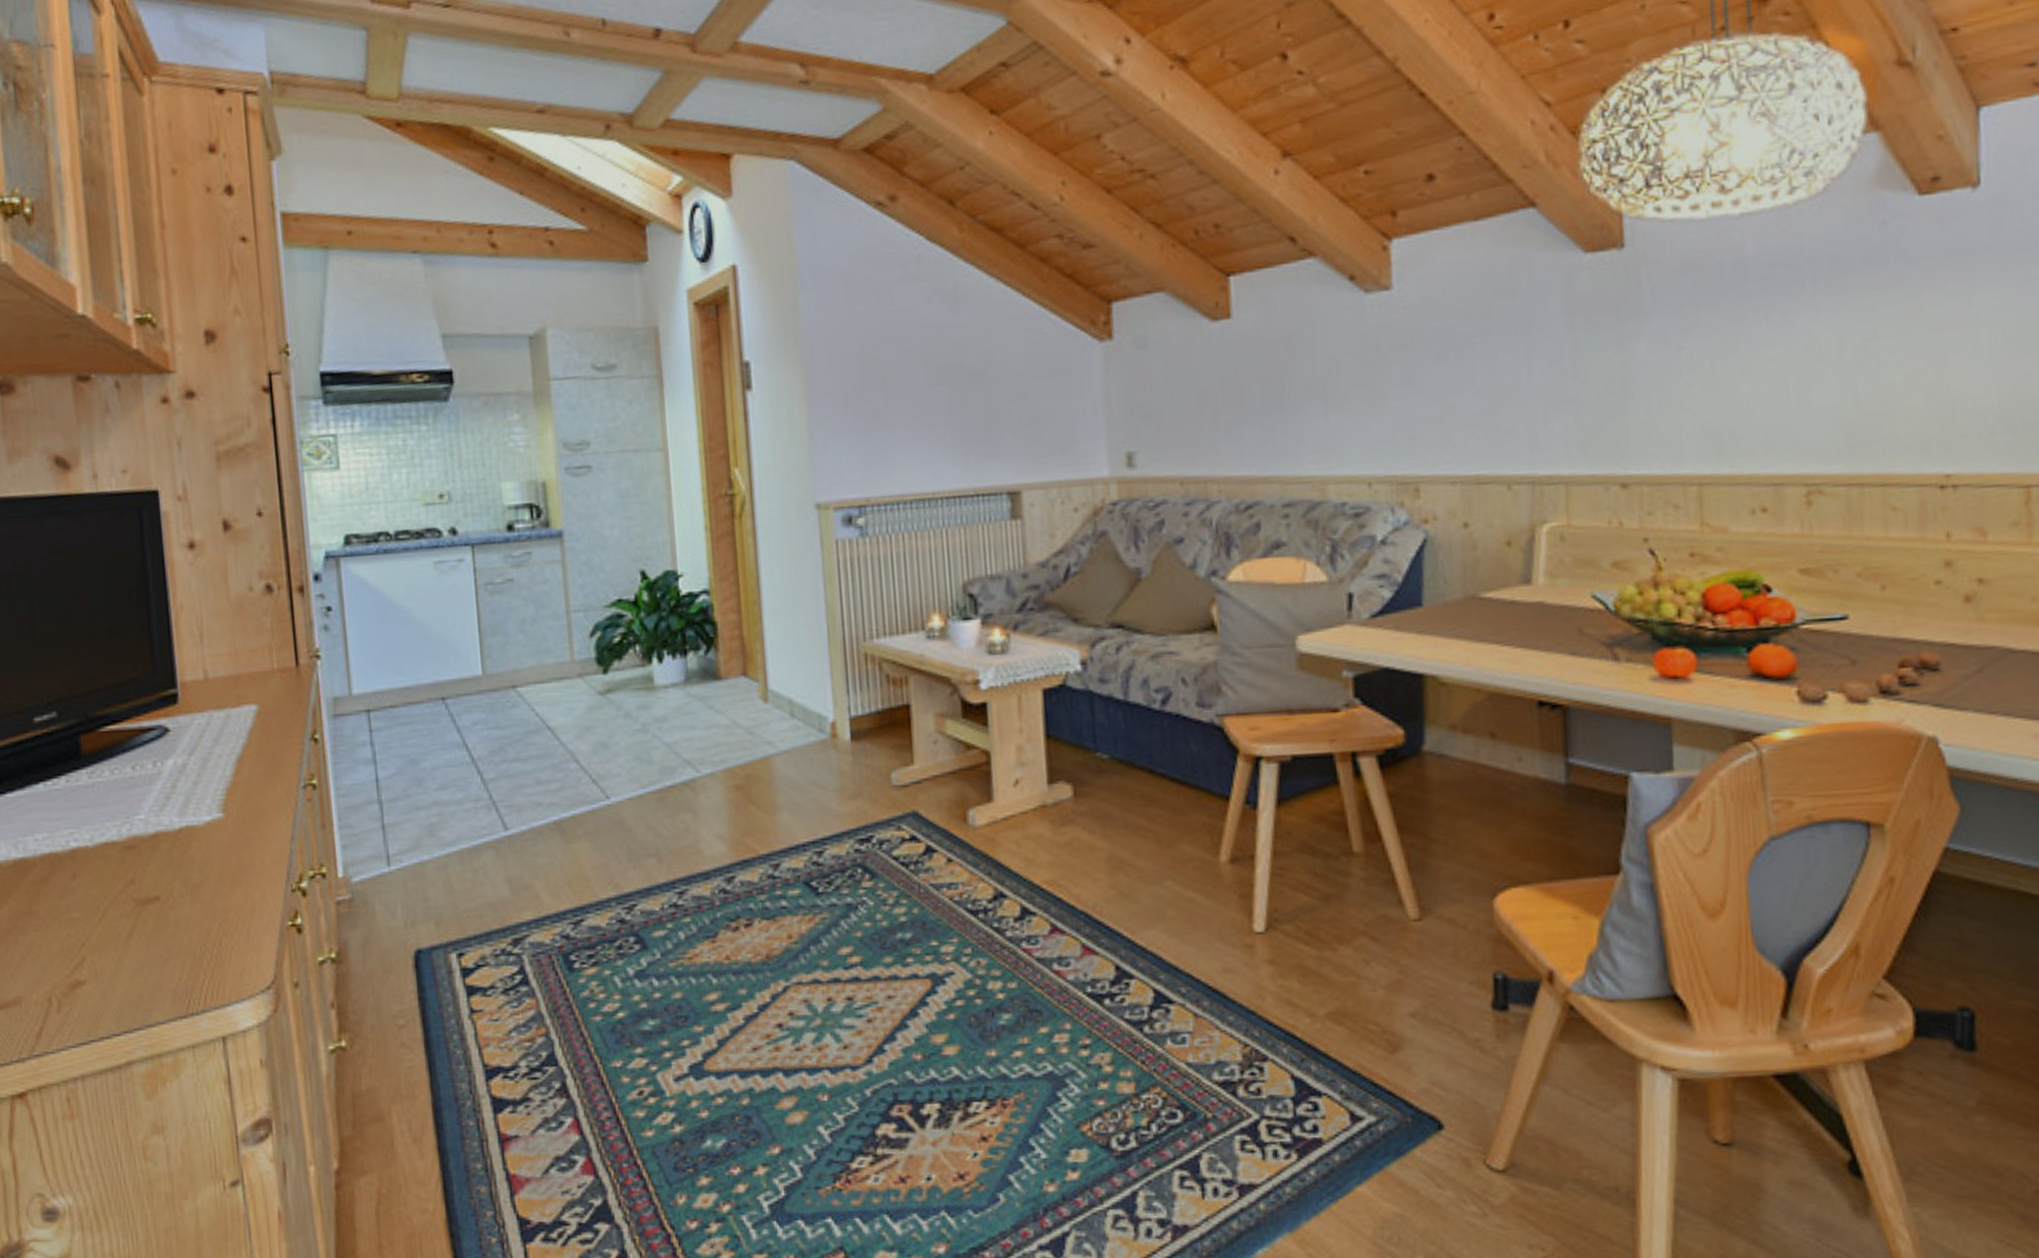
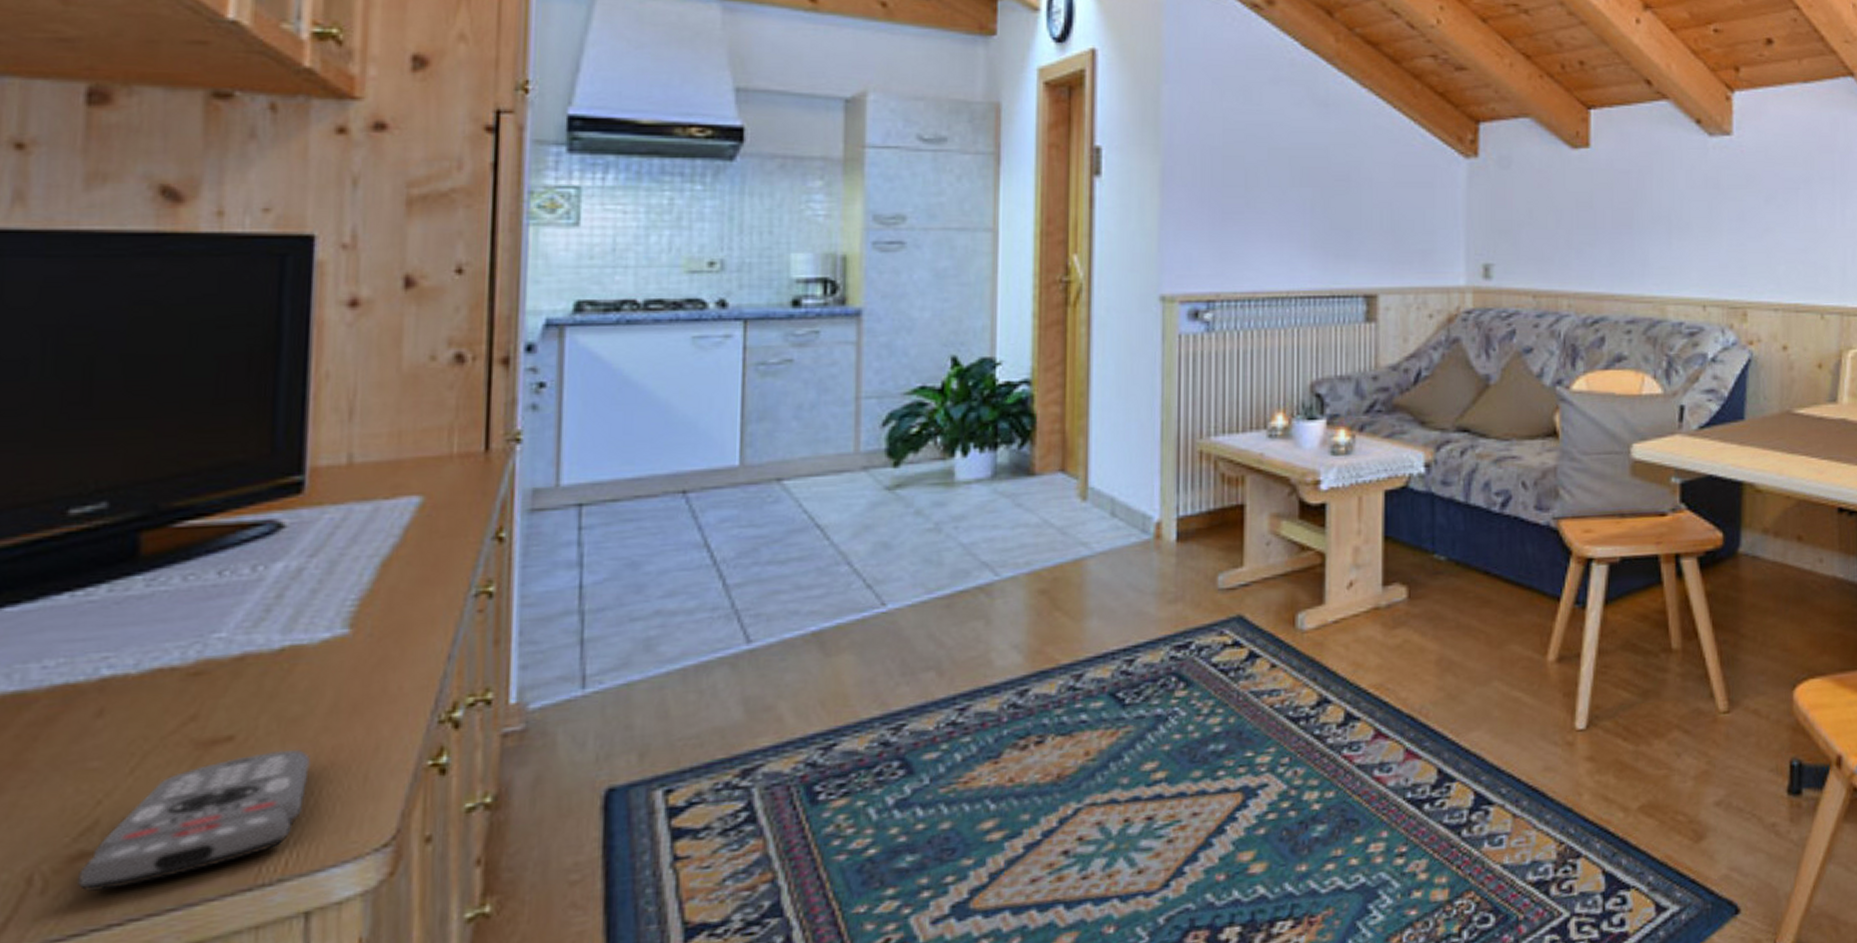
remote control: none [78,909,212,1013] -> present [78,749,312,893]

